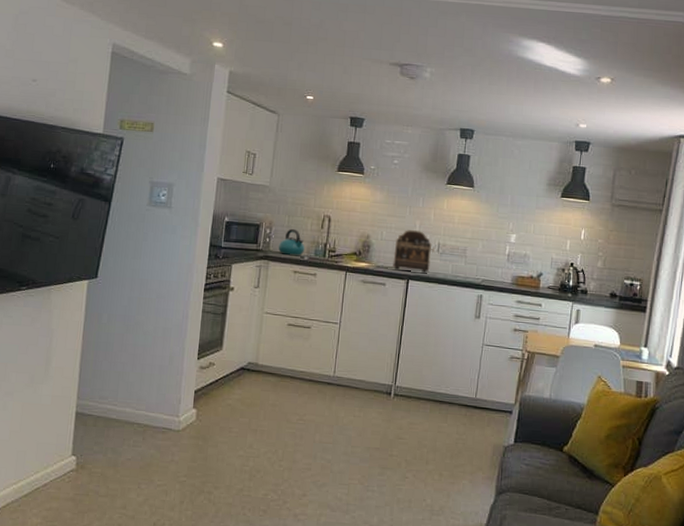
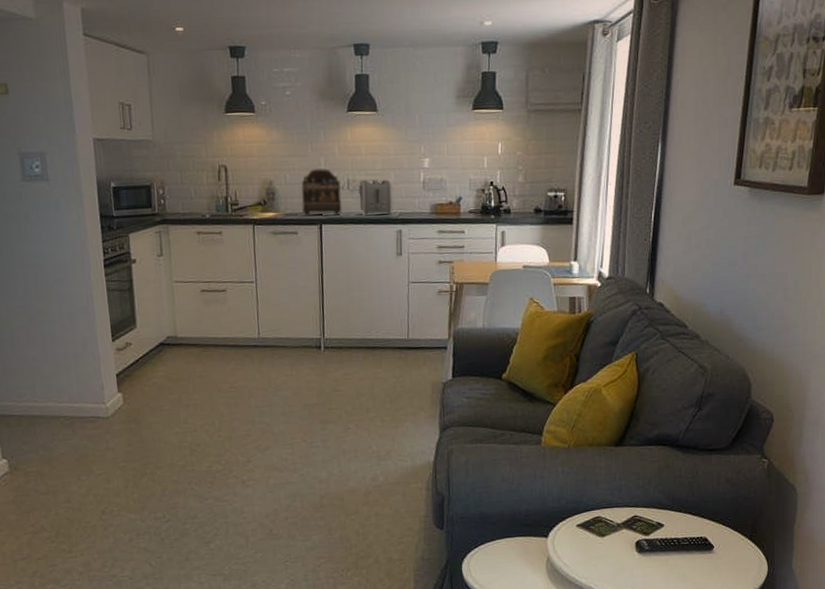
kettle: present [278,228,306,255] -> none [174,184,205,215]
toaster: none [445,246,480,280] -> present [358,179,393,216]

